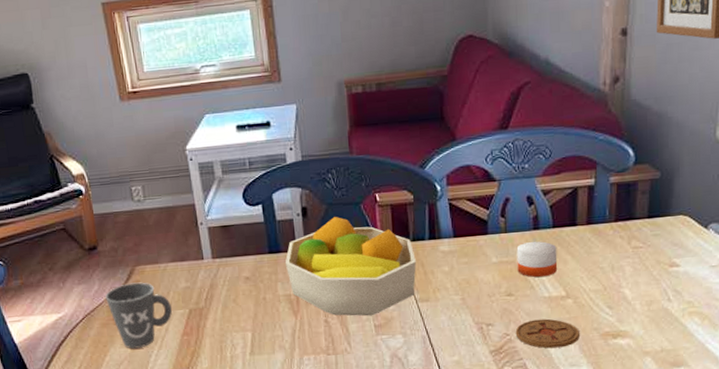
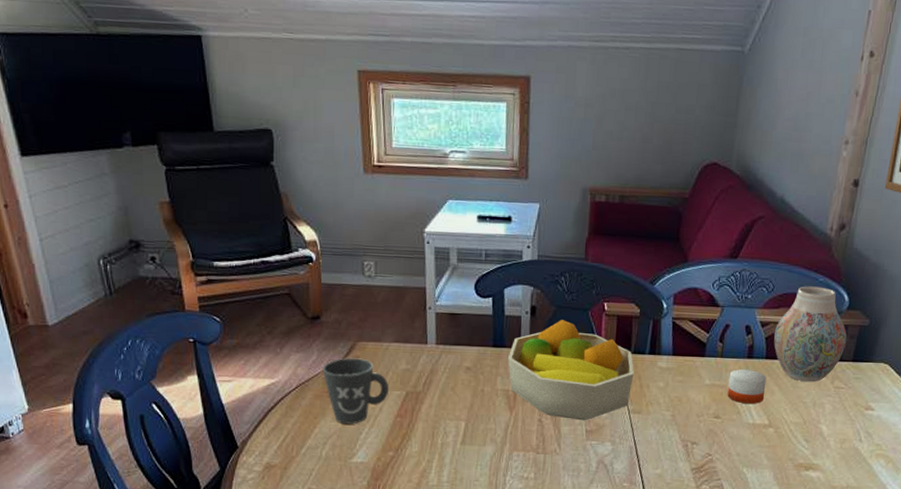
coaster: present [515,318,581,349] -> none [717,443,777,473]
vase: none [559,145,639,247] -> present [774,286,847,383]

